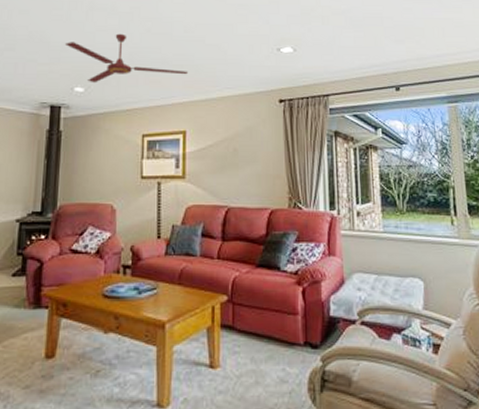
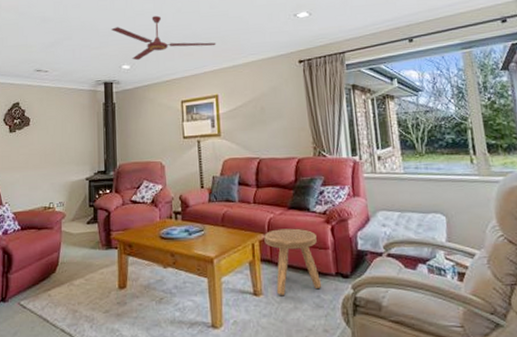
stool: none [227,289,288,368] -> present [264,228,322,295]

